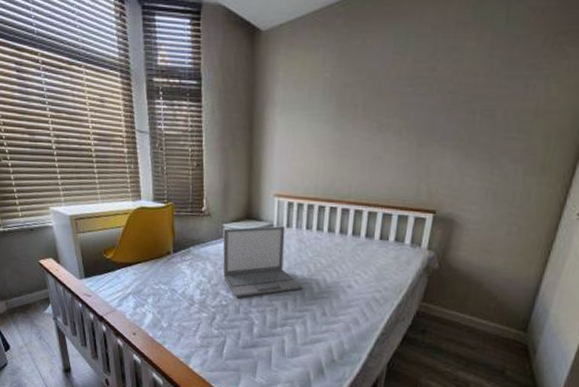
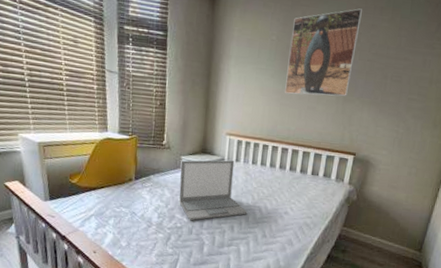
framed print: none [343,27,441,143] -> present [285,8,363,97]

